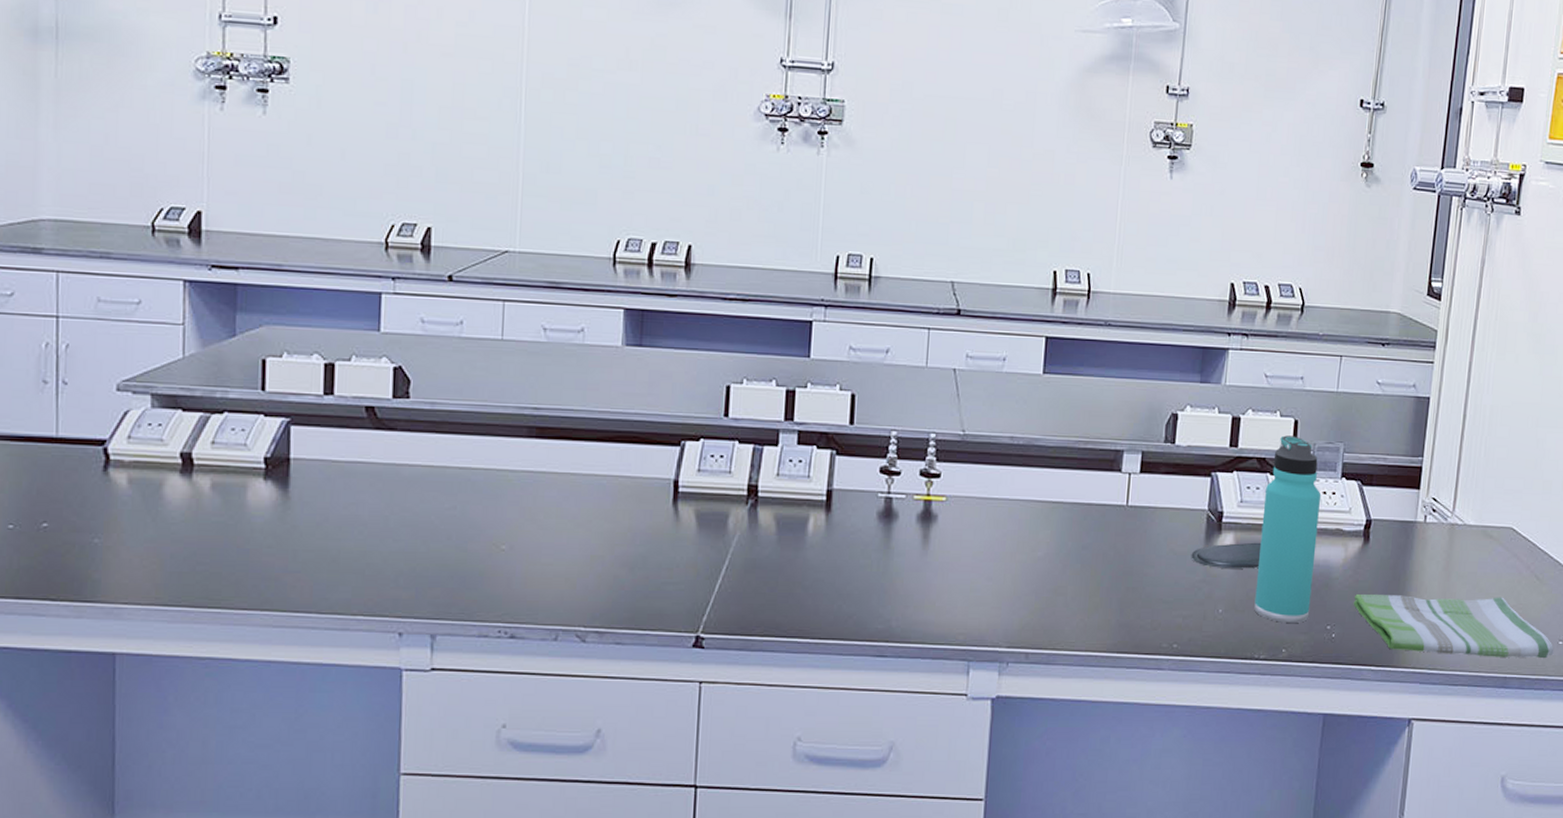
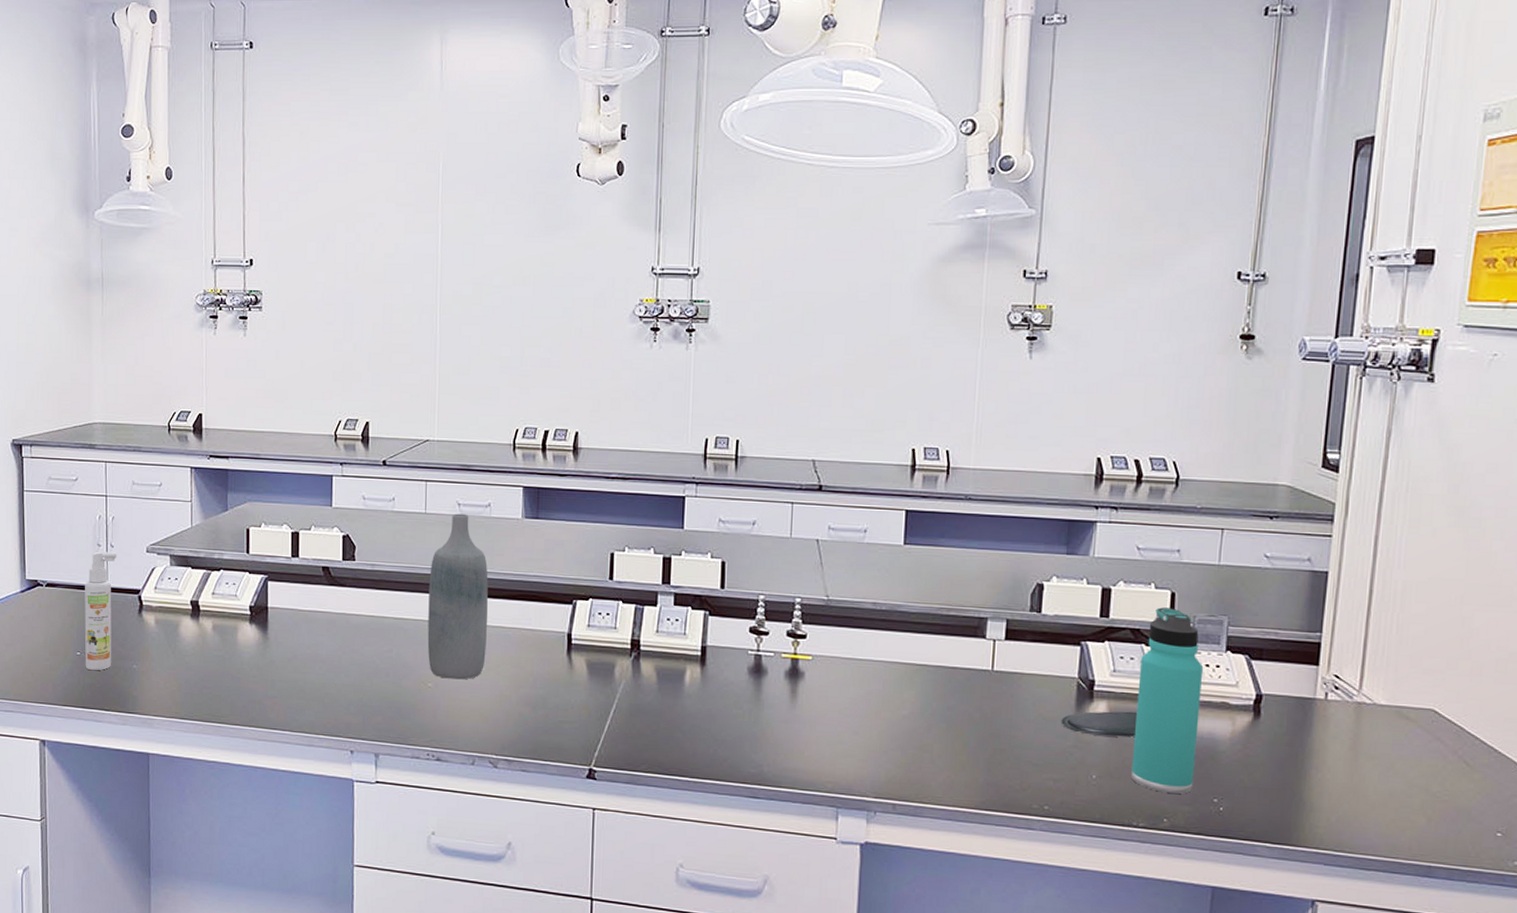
spray bottle: none [20,390,72,548] -> present [84,551,117,670]
bottle: none [501,340,580,539] -> present [427,513,488,680]
dish towel: present [1353,593,1554,659] -> none [1243,768,1491,850]

